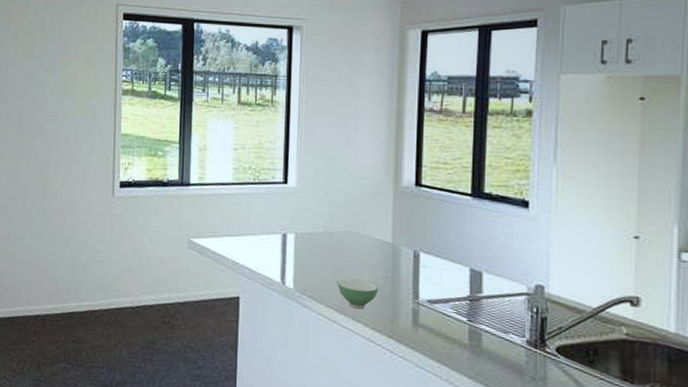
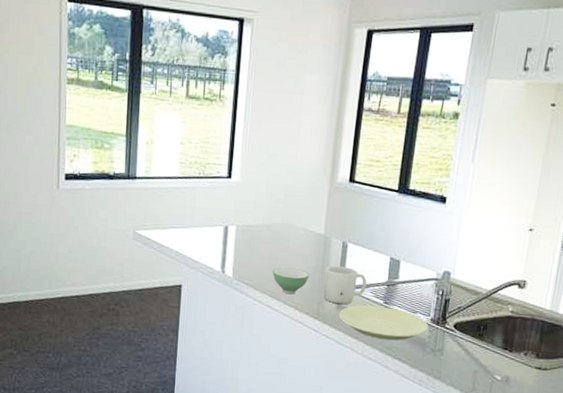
mug: none [396,277,445,322] -> present [323,266,367,305]
plate: none [416,323,525,366] -> present [338,305,429,341]

